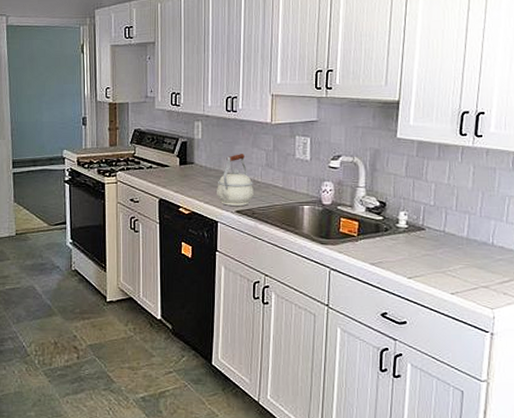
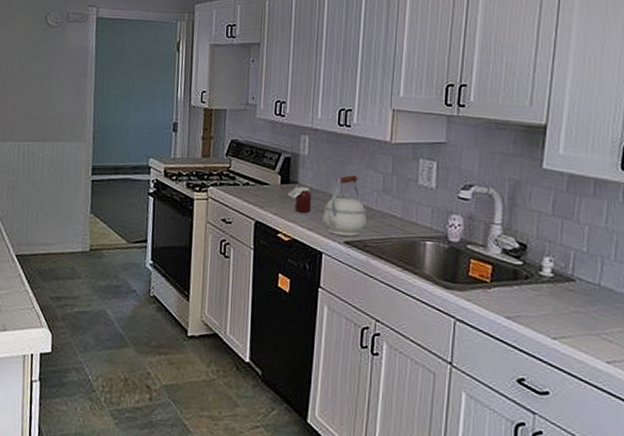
jar: none [185,166,207,189] -> present [287,186,312,213]

